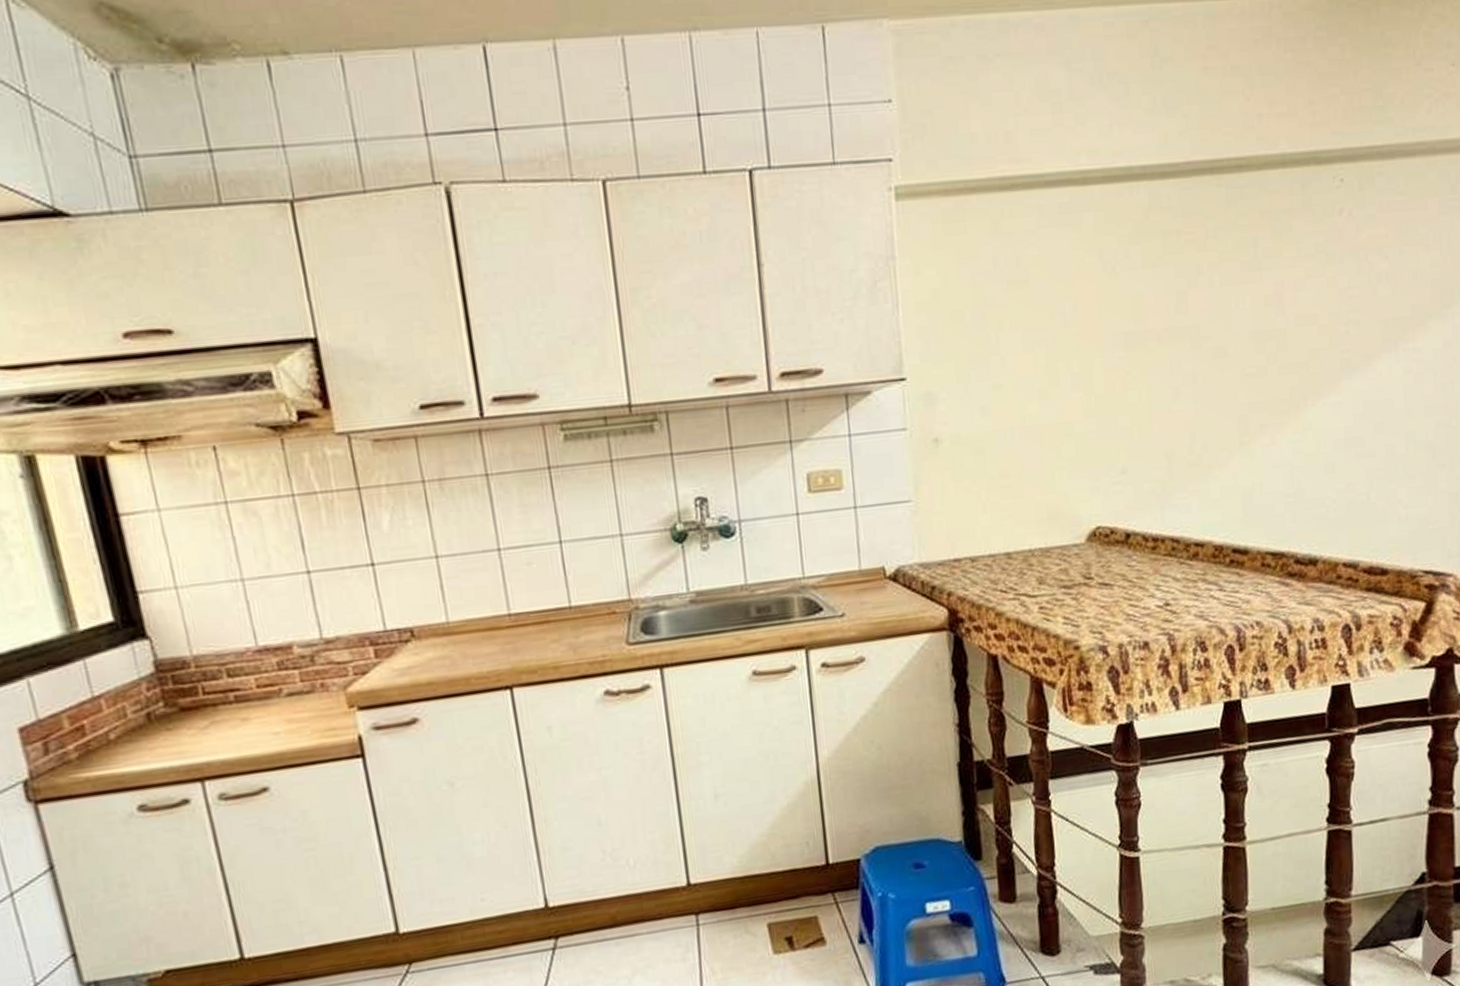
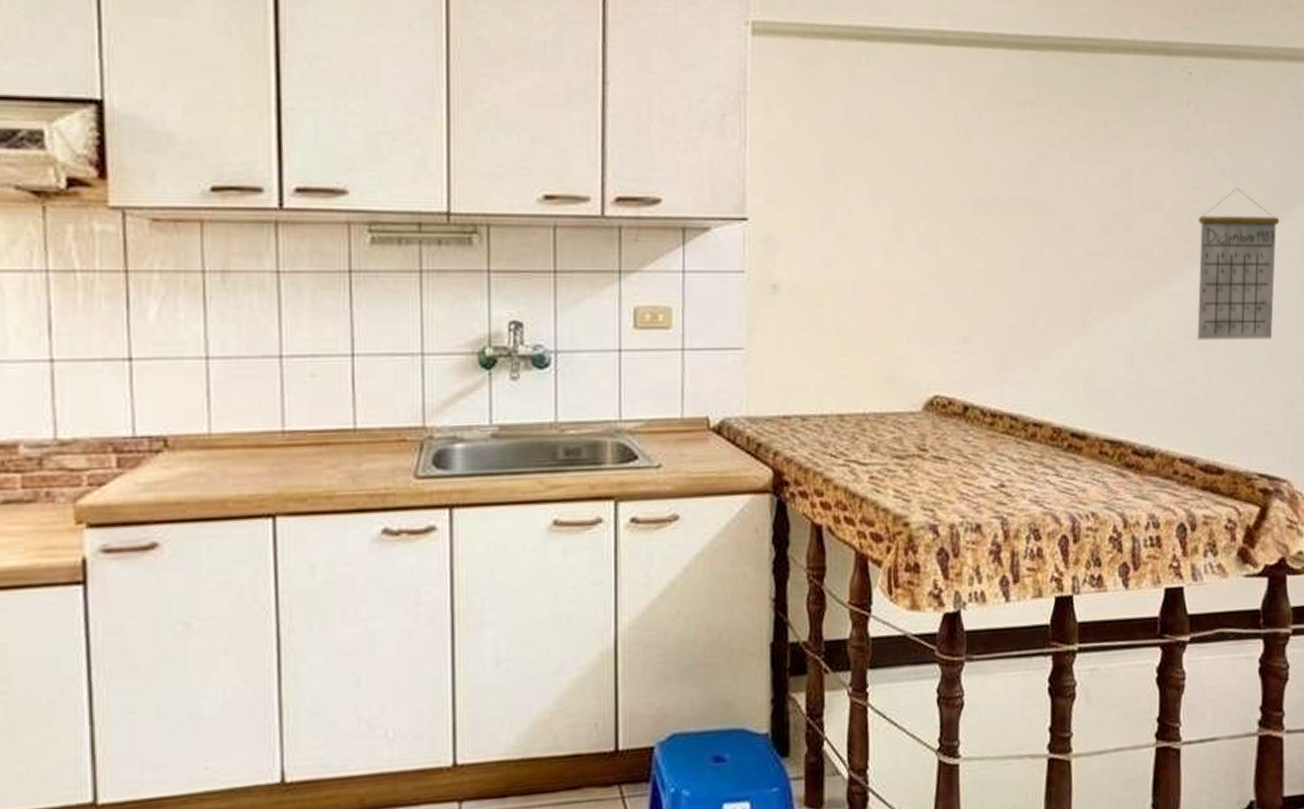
calendar: none [1355,291,1441,448] -> present [1197,188,1280,340]

